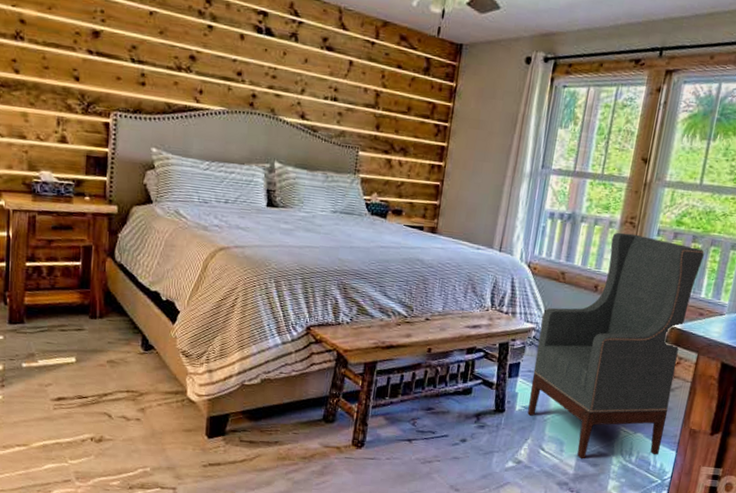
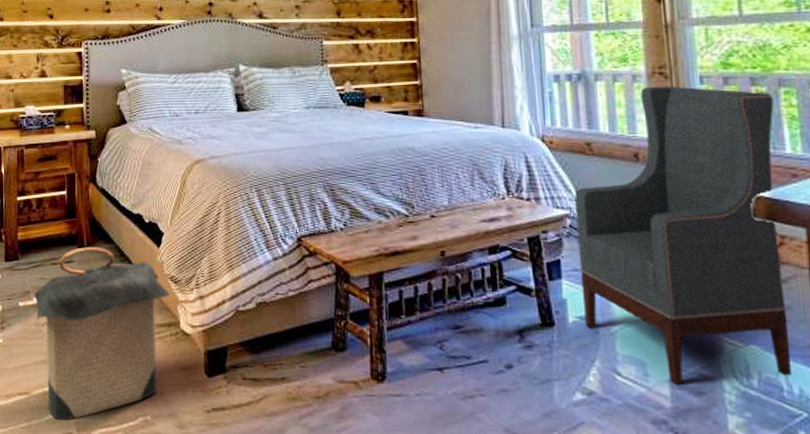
laundry hamper: none [39,317,180,470] -> present [34,247,169,420]

